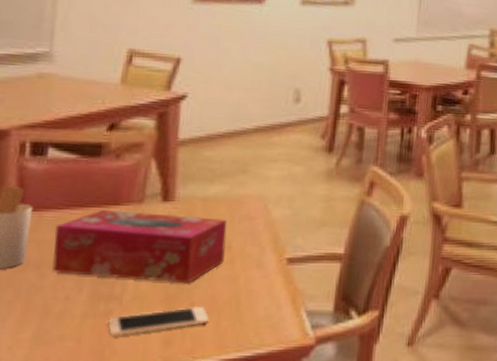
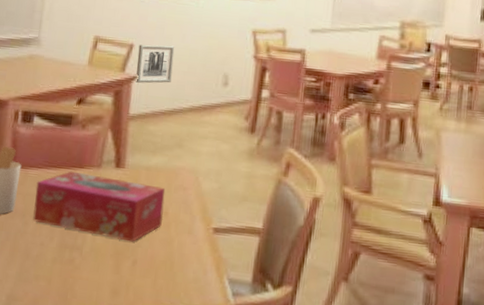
cell phone: present [108,307,210,336] -> none [71,263,149,282]
wall art: none [185,58,234,103] -> present [136,44,175,84]

